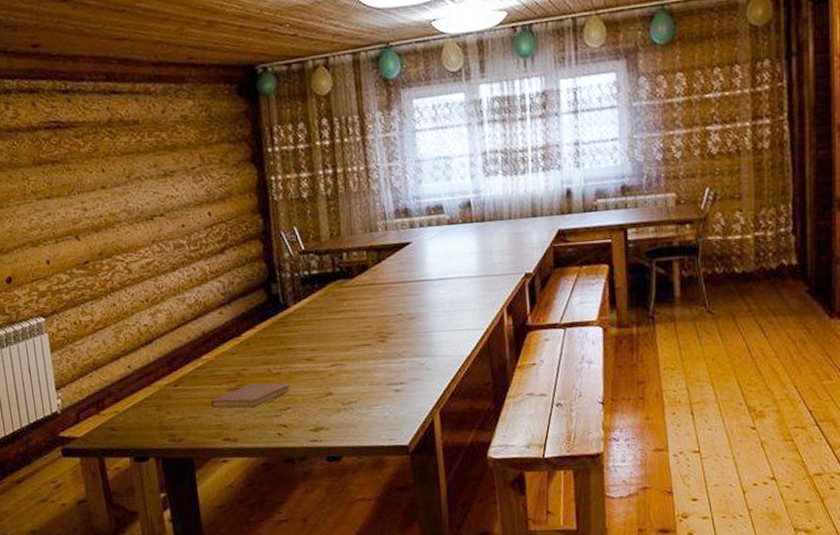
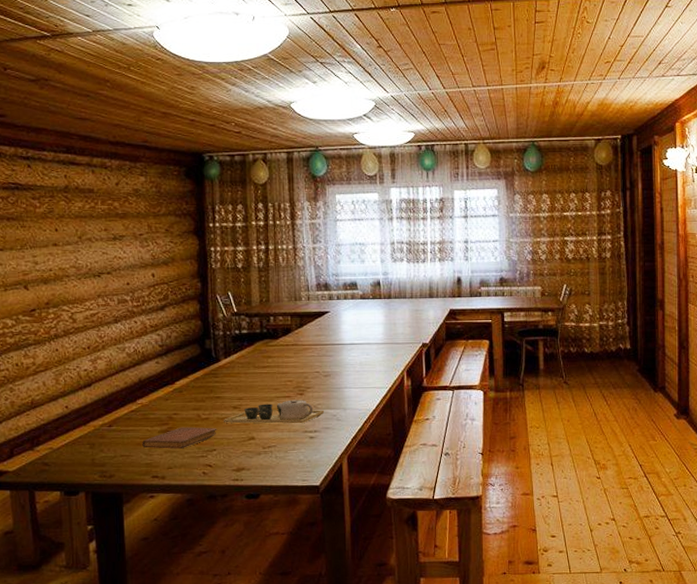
tea set: none [297,347,411,378] -> present [224,399,325,424]

